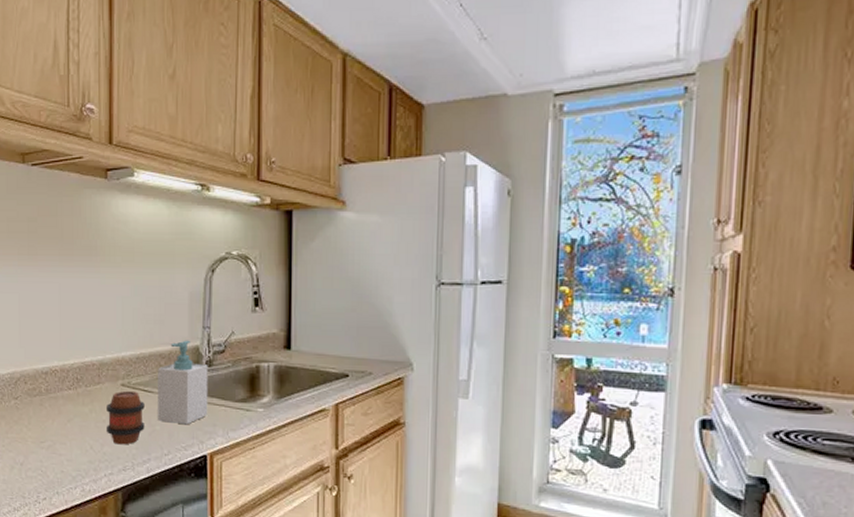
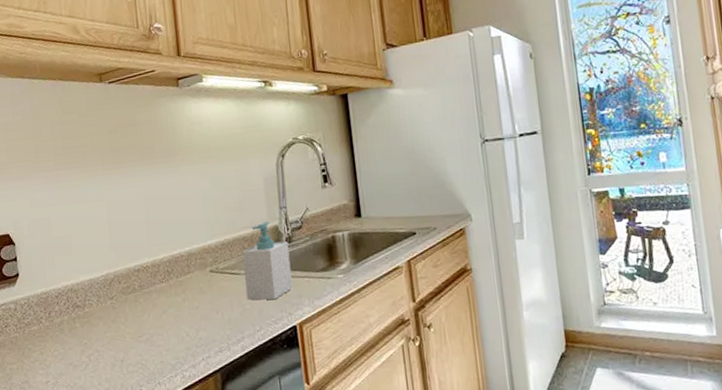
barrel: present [105,390,145,445] -> none [198,275,236,328]

